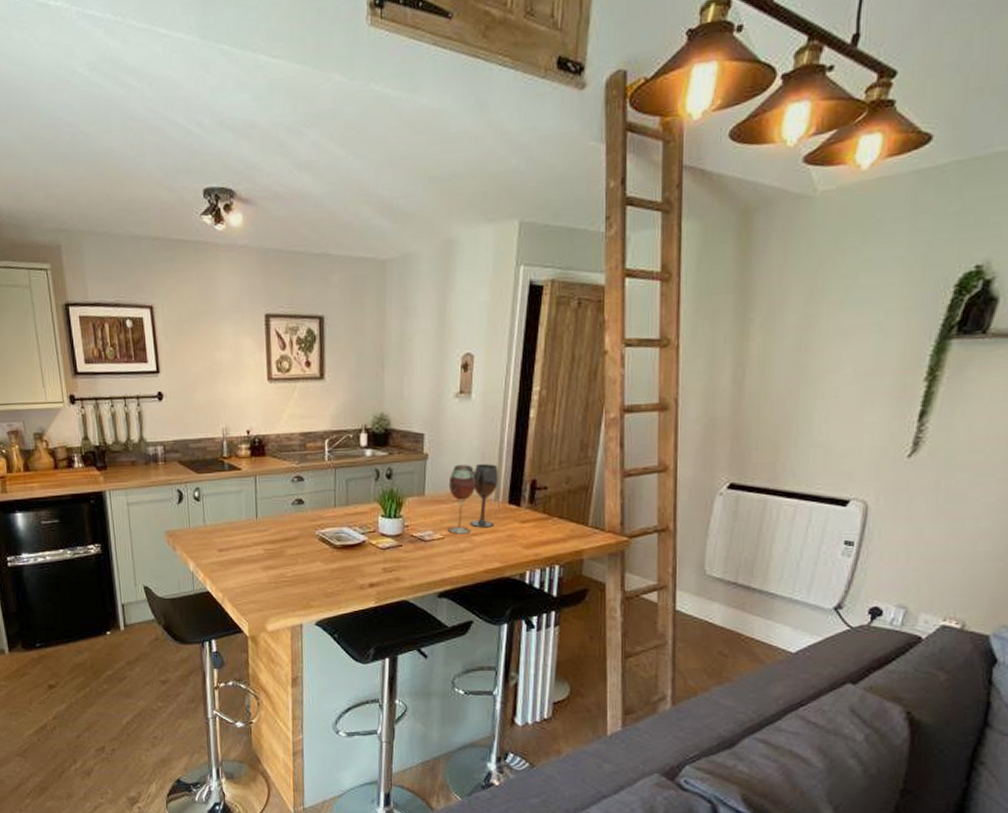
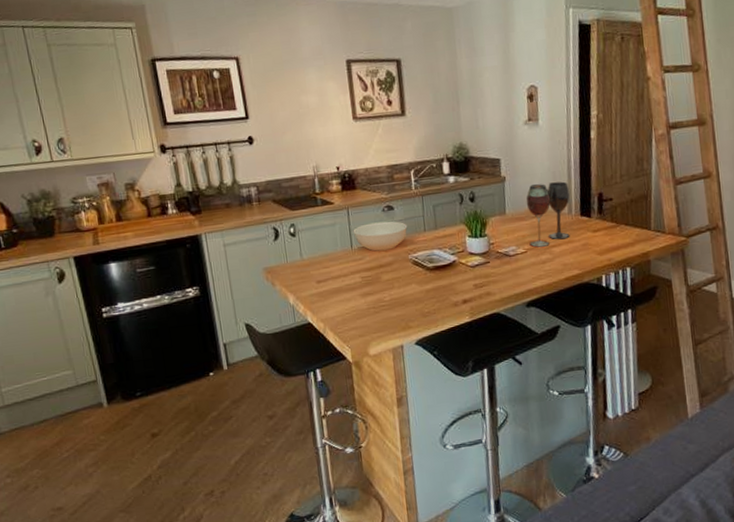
bowl: none [259,492,317,525] -> present [353,221,408,252]

